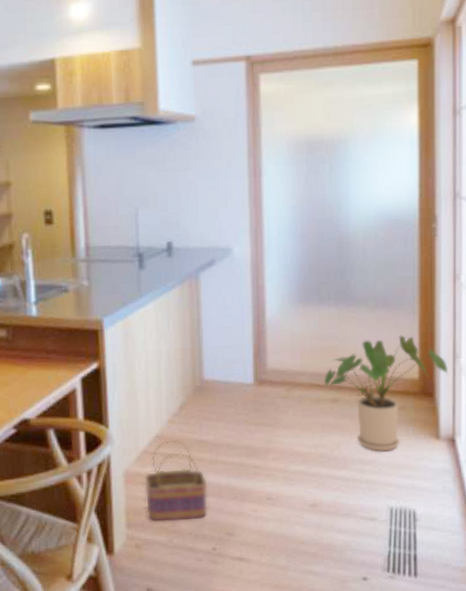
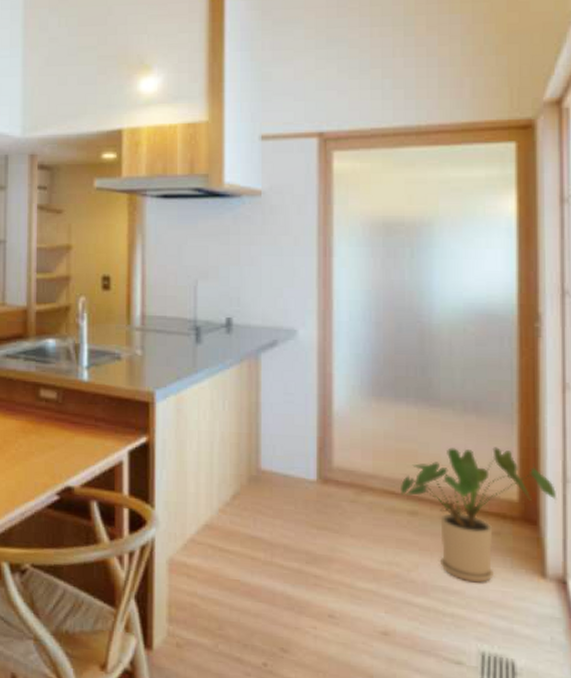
basket: present [144,439,209,523] -> none [189,531,260,627]

